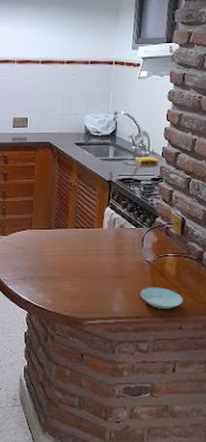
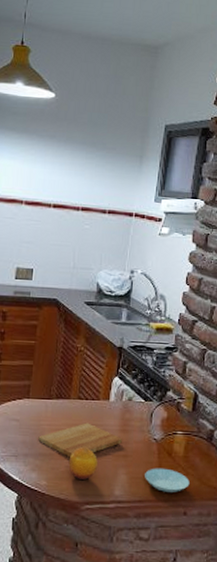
cutting board: none [42,248,118,279] -> present [38,422,123,458]
fruit: none [70,270,96,300] -> present [68,447,97,481]

